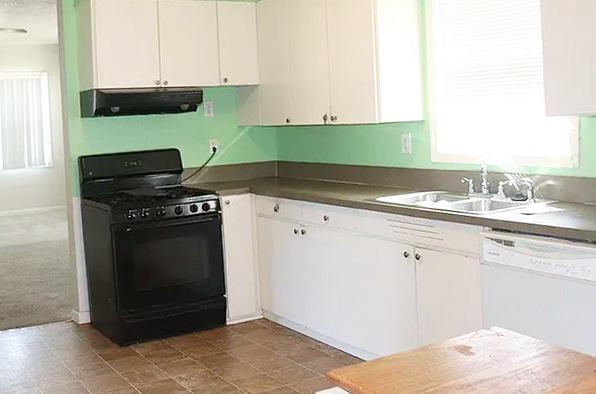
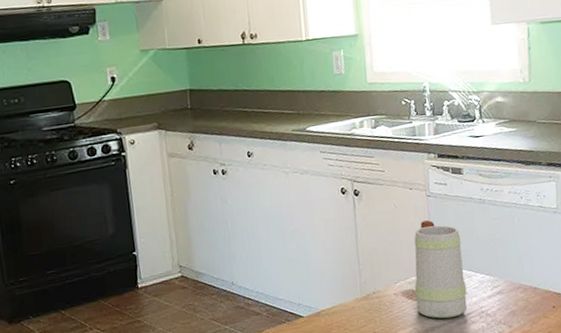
mug: none [466,285,514,373] -> present [414,220,467,319]

